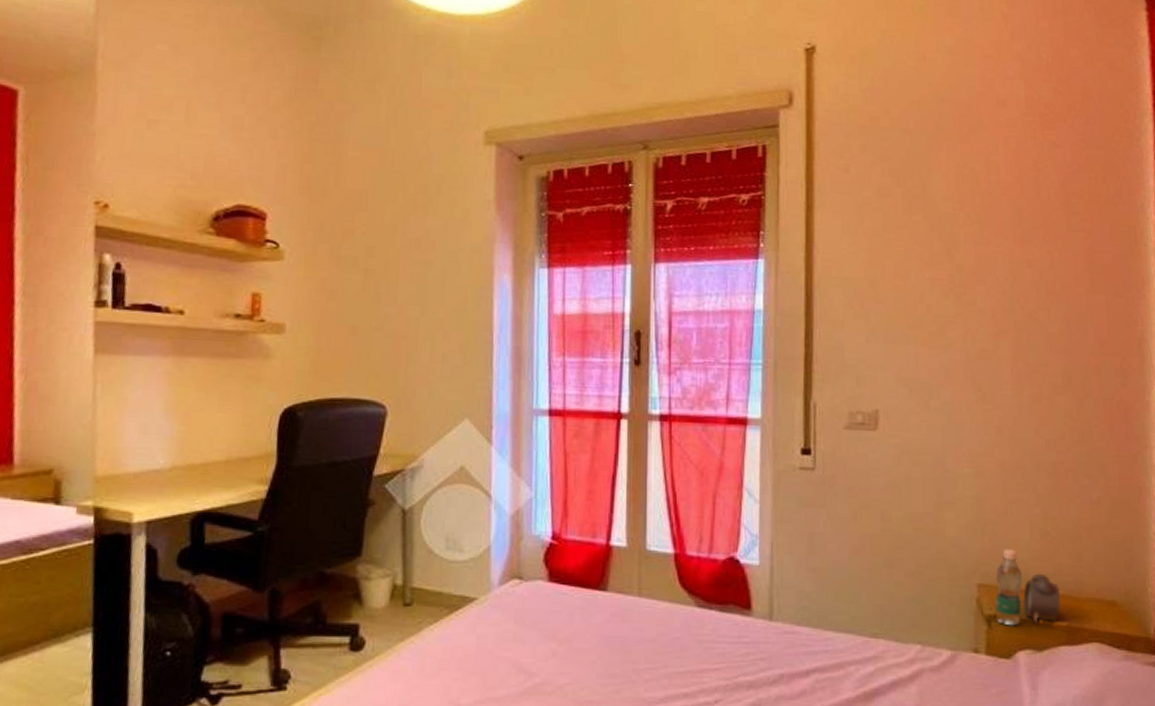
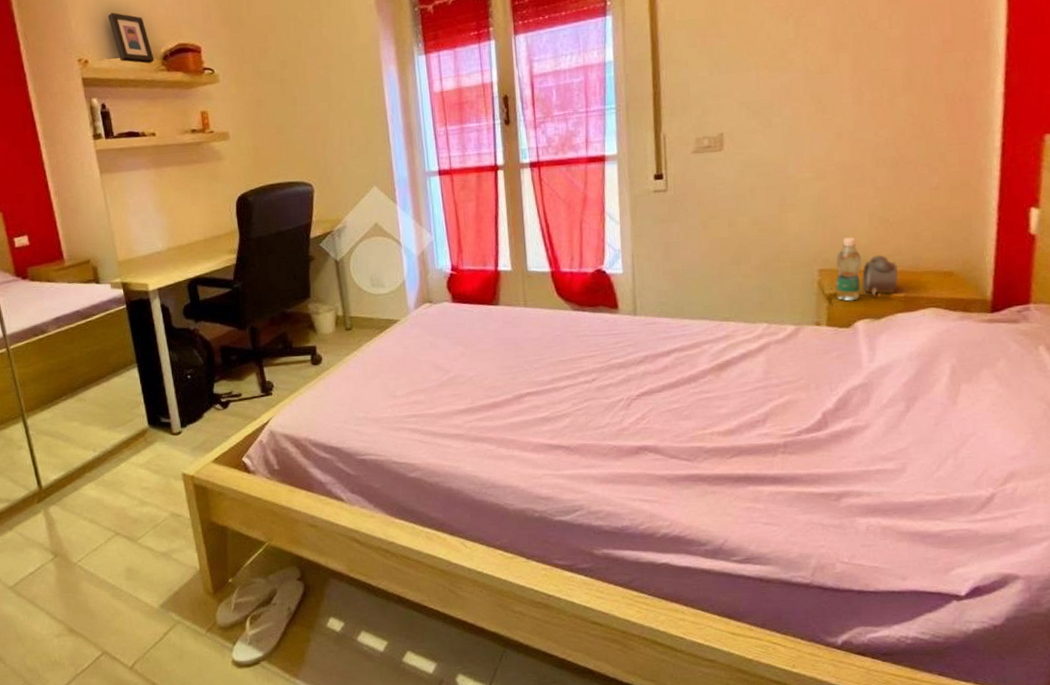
picture frame: none [148,151,201,223] -> present [107,12,155,64]

